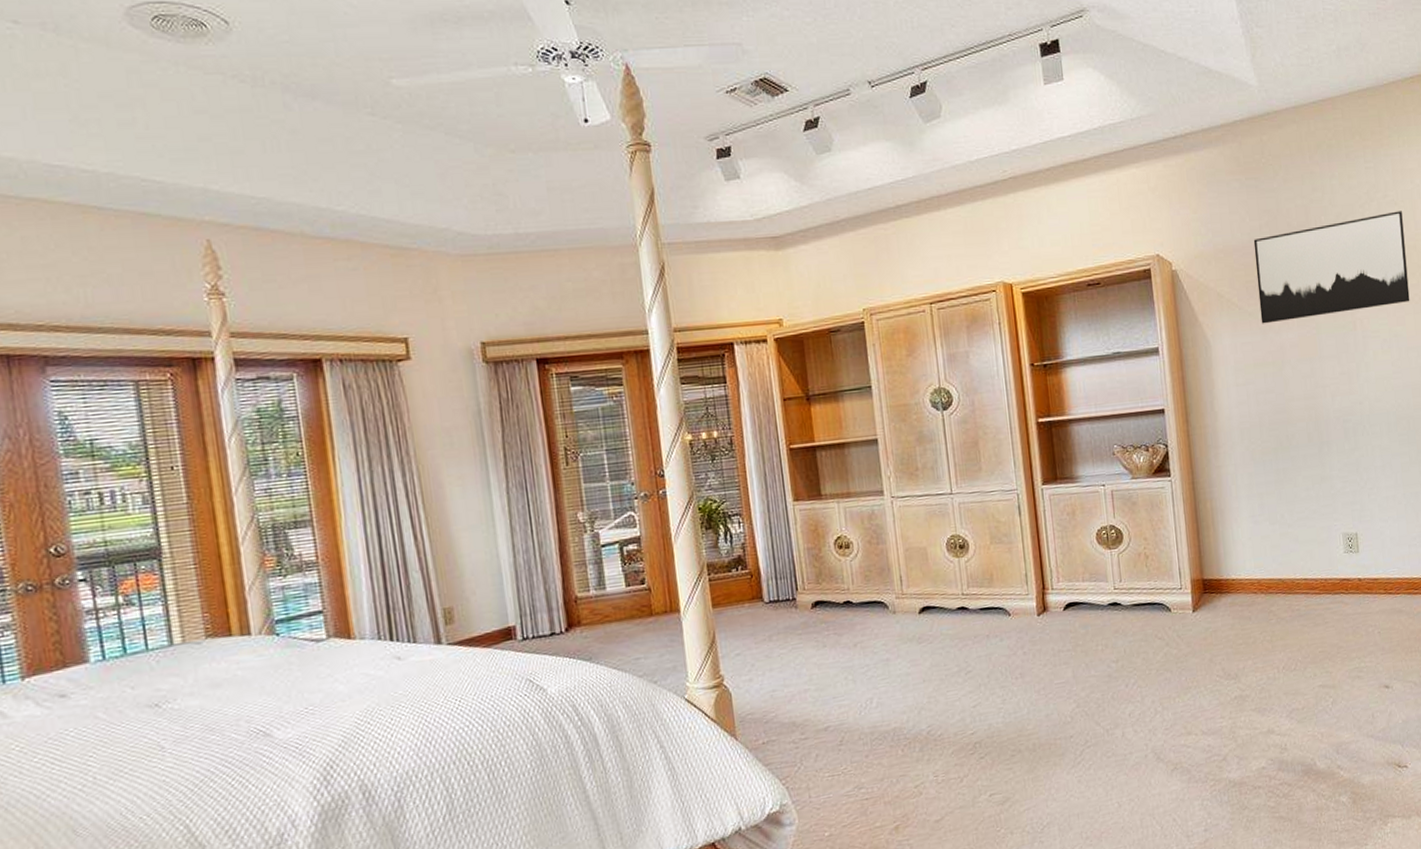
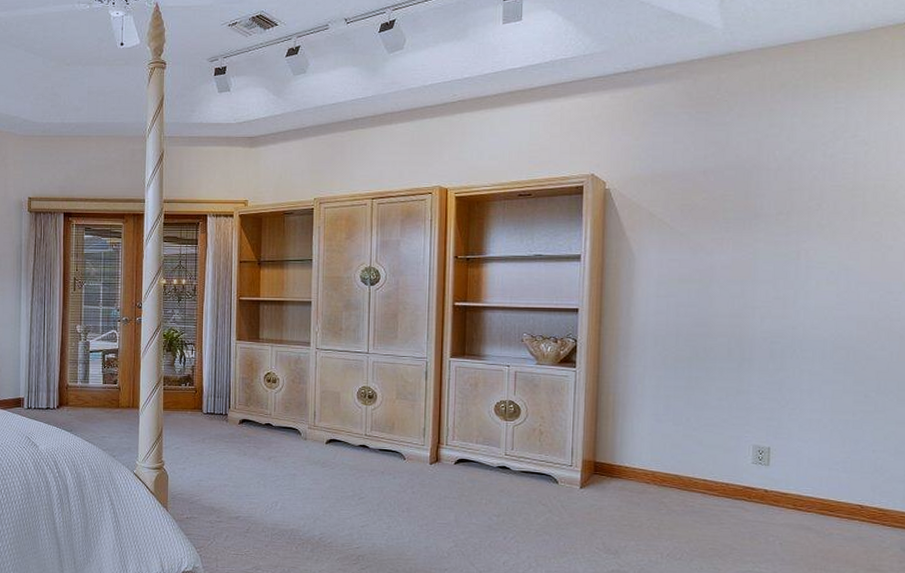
wall art: present [1253,211,1410,324] -> none [692,151,873,245]

